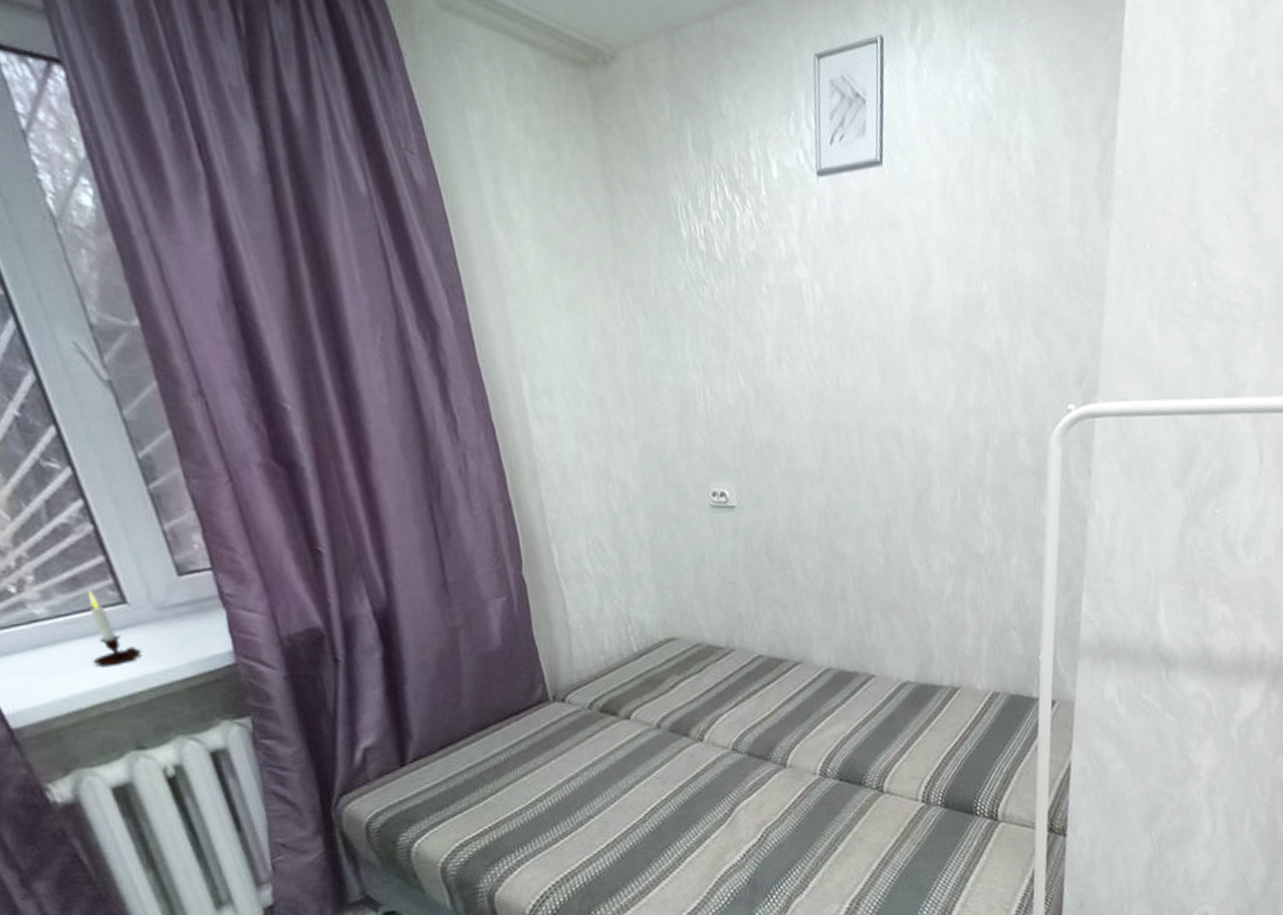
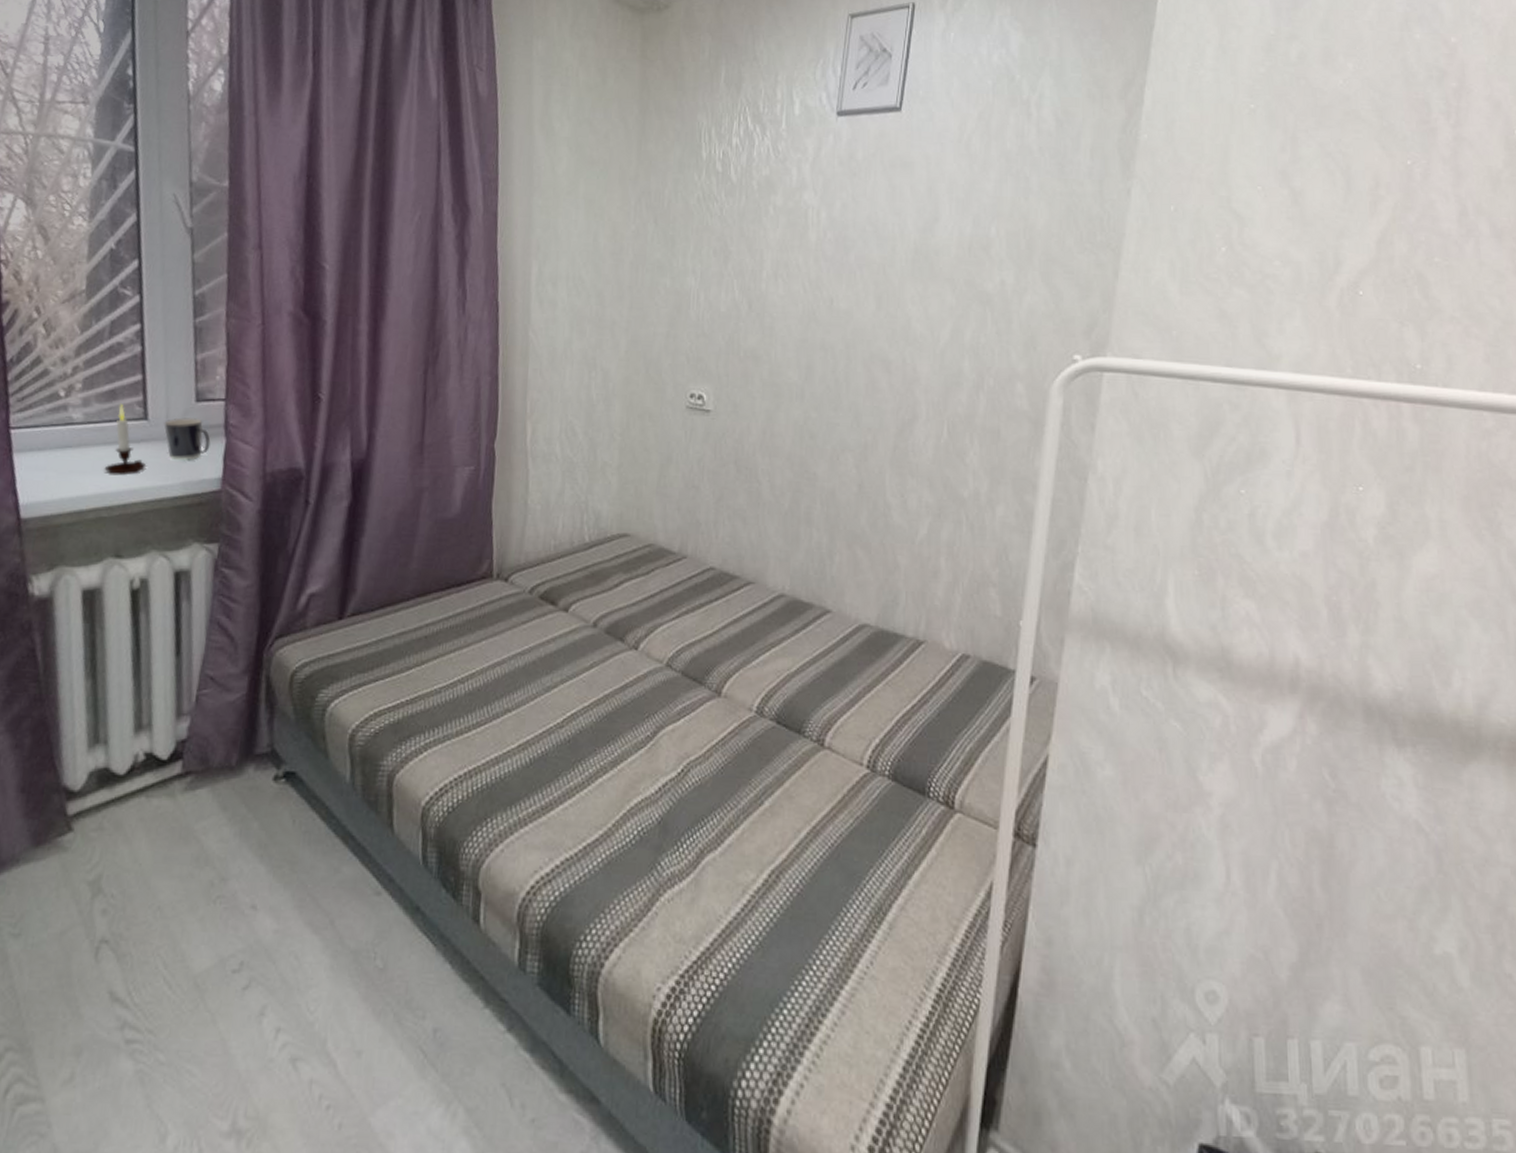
mug: none [147,593,210,641] -> present [163,417,211,460]

